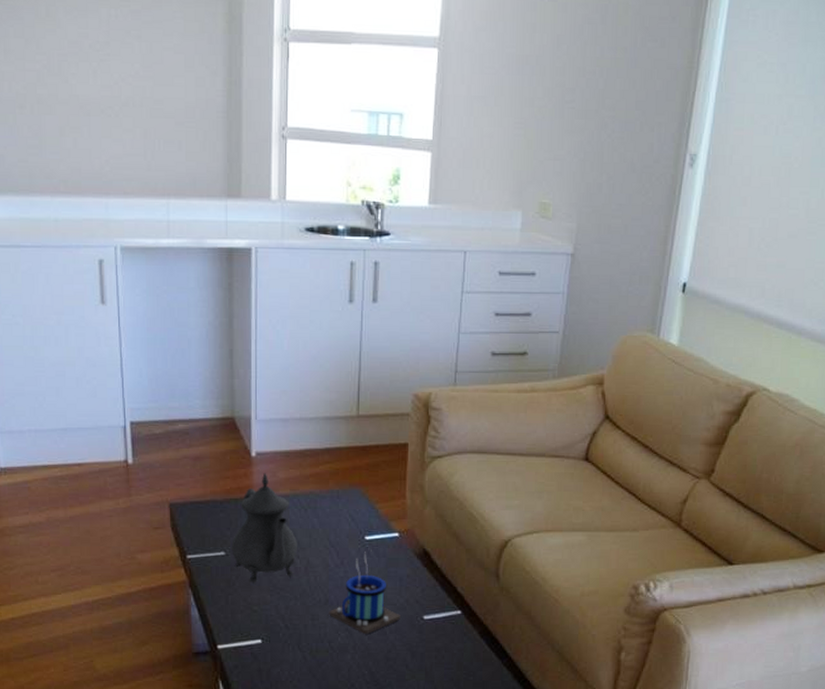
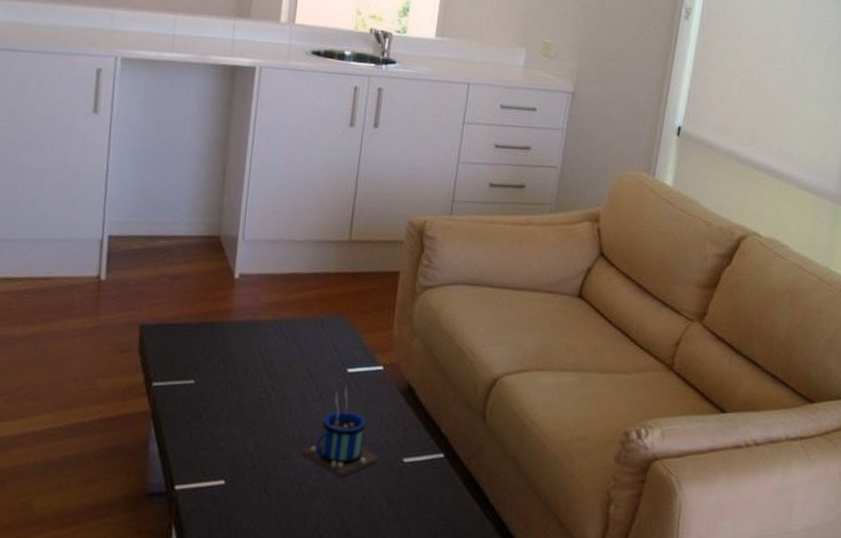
teapot: present [231,473,298,582] -> none [202,296,275,415]

